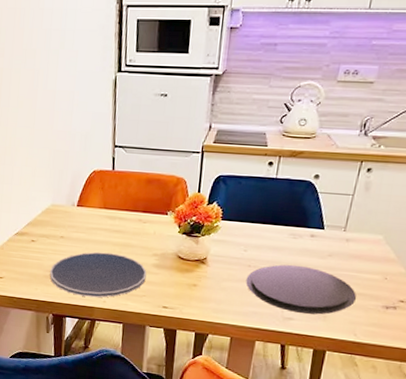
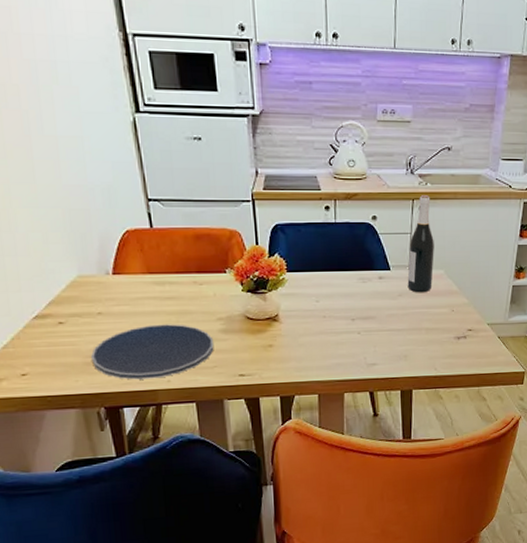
plate: present [246,264,357,315] -> none [323,309,431,357]
wine bottle: none [339,156,382,257] -> present [407,194,434,293]

